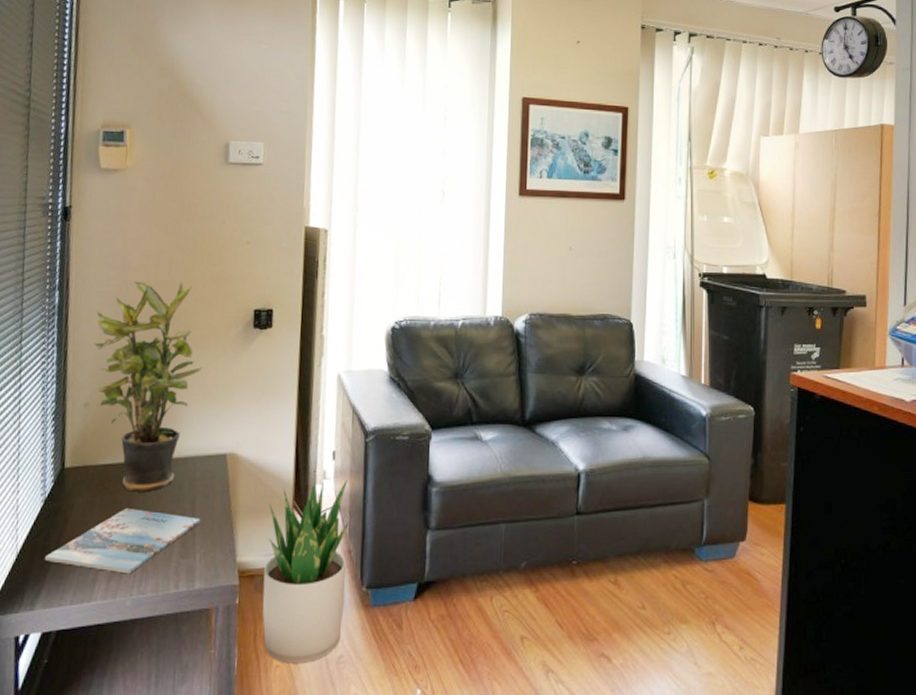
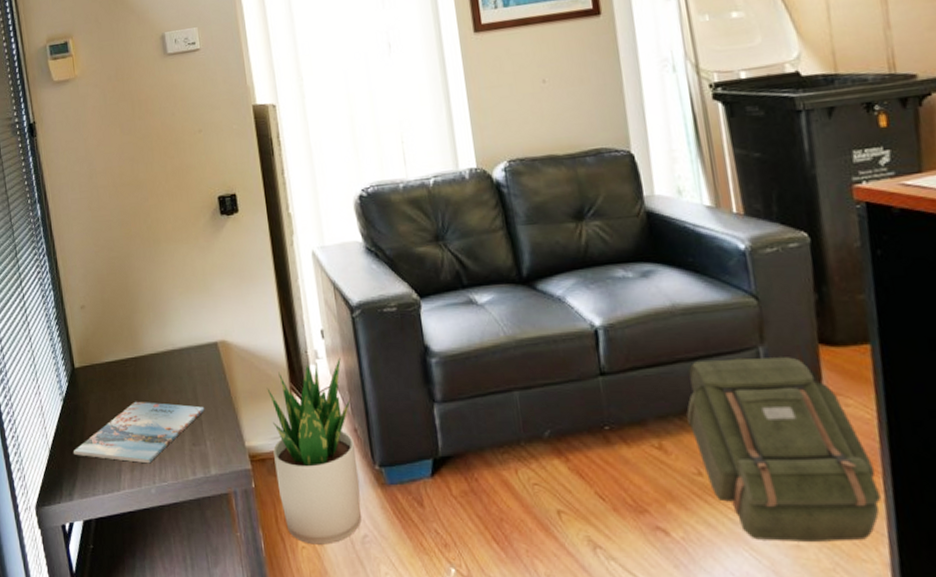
potted plant: present [94,281,203,492] -> none [75,180,180,386]
backpack: none [641,508,777,670] -> present [686,357,882,542]

